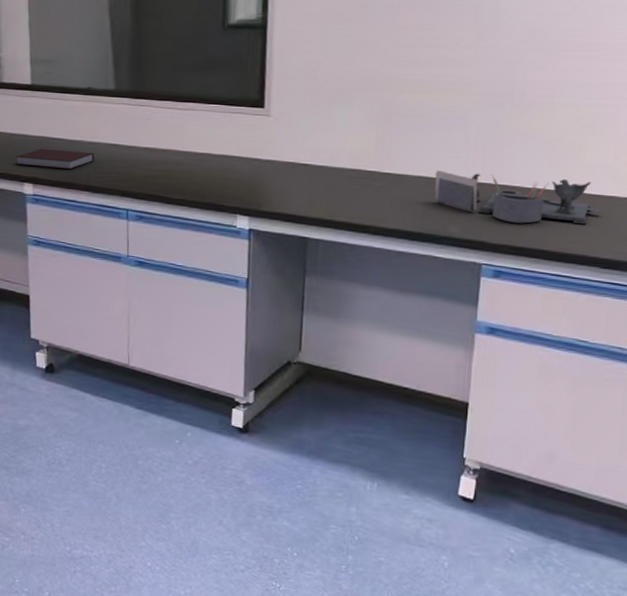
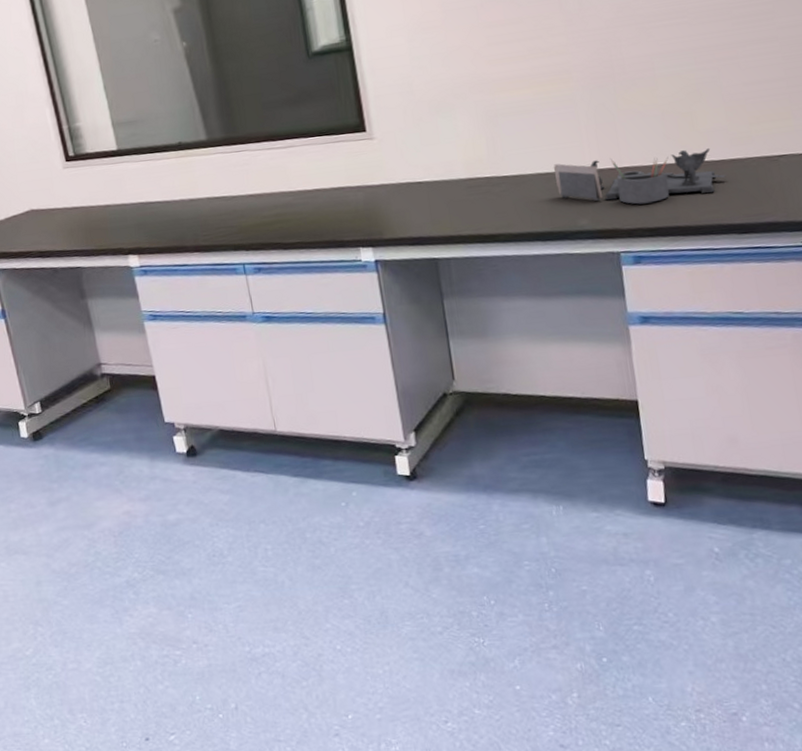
notebook: present [15,149,95,170] -> none [114,210,199,238]

